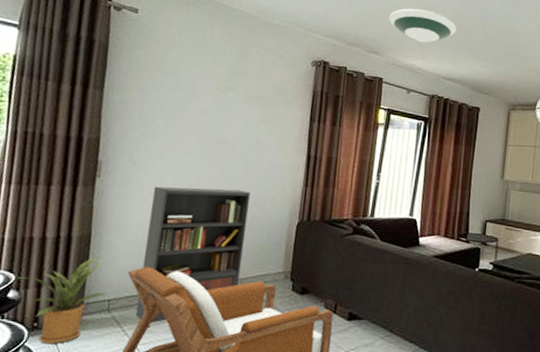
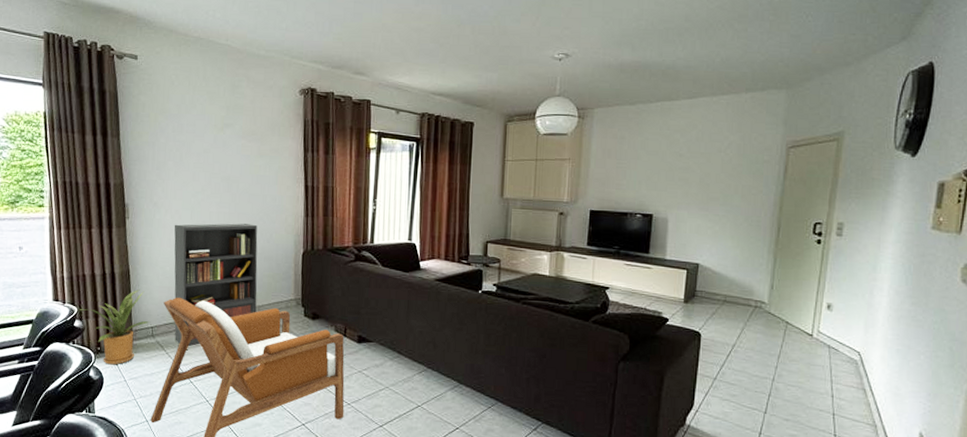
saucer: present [389,8,457,43] -> none [371,20,444,57]

